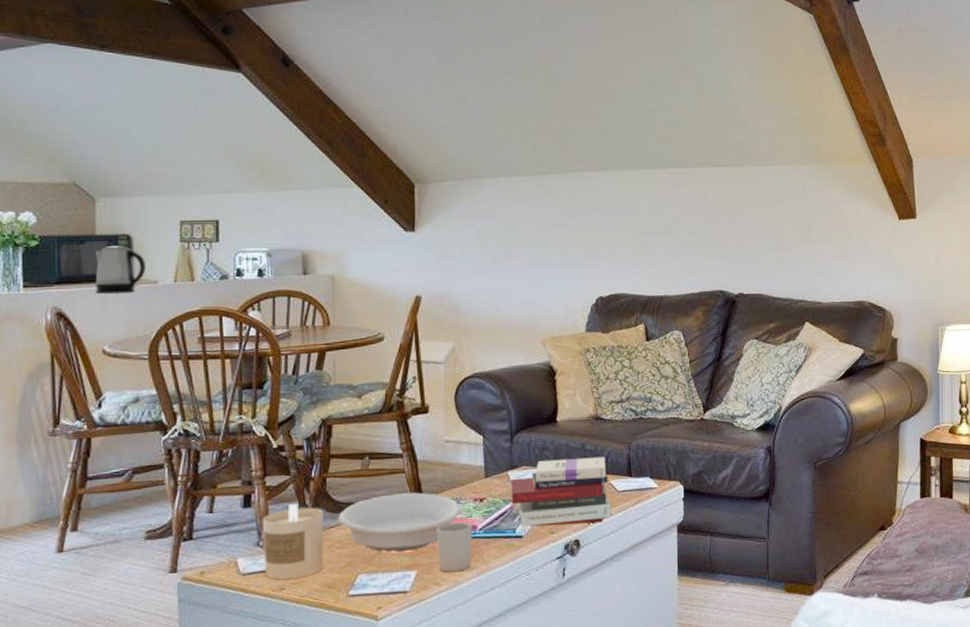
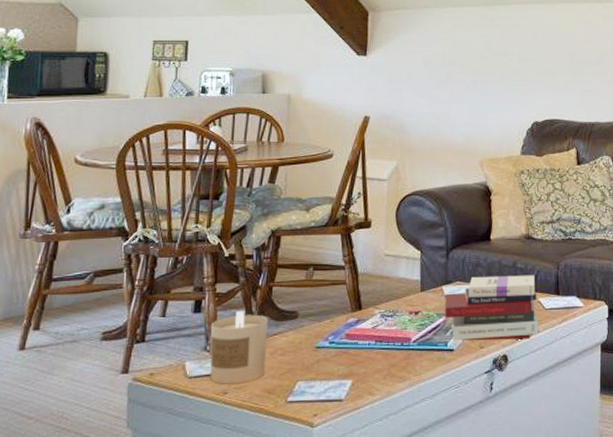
kettle: present [95,246,147,295] -> none [71,62,120,107]
decorative bowl: present [338,492,461,553] -> none [281,303,397,362]
mug: present [436,522,472,573] -> none [372,334,406,383]

